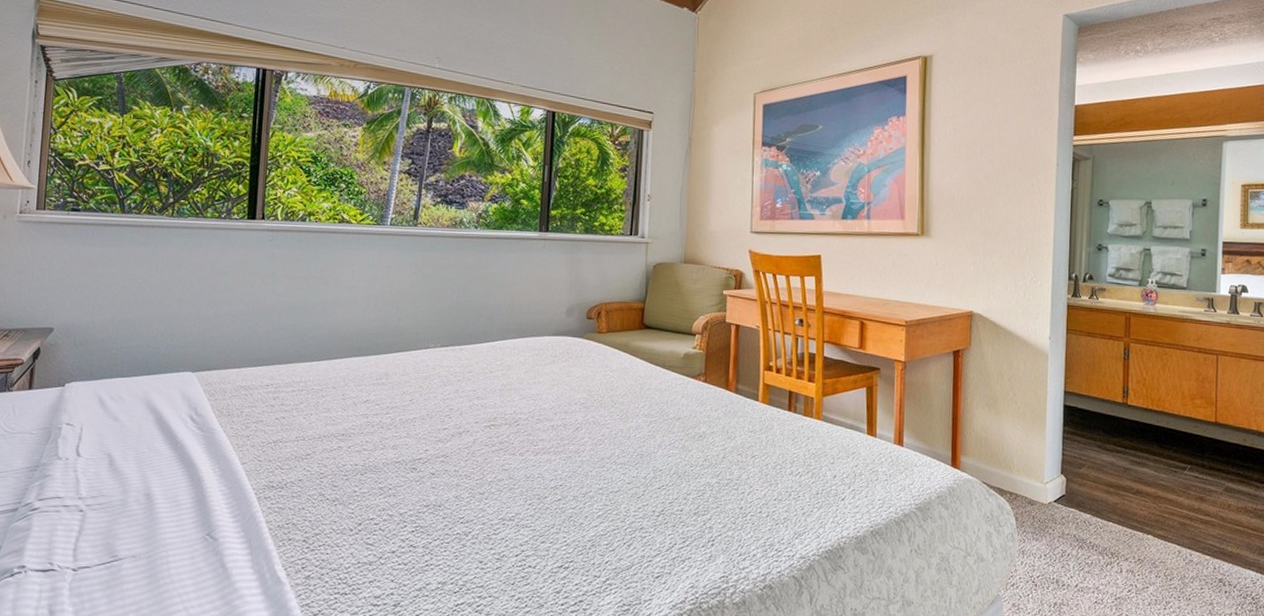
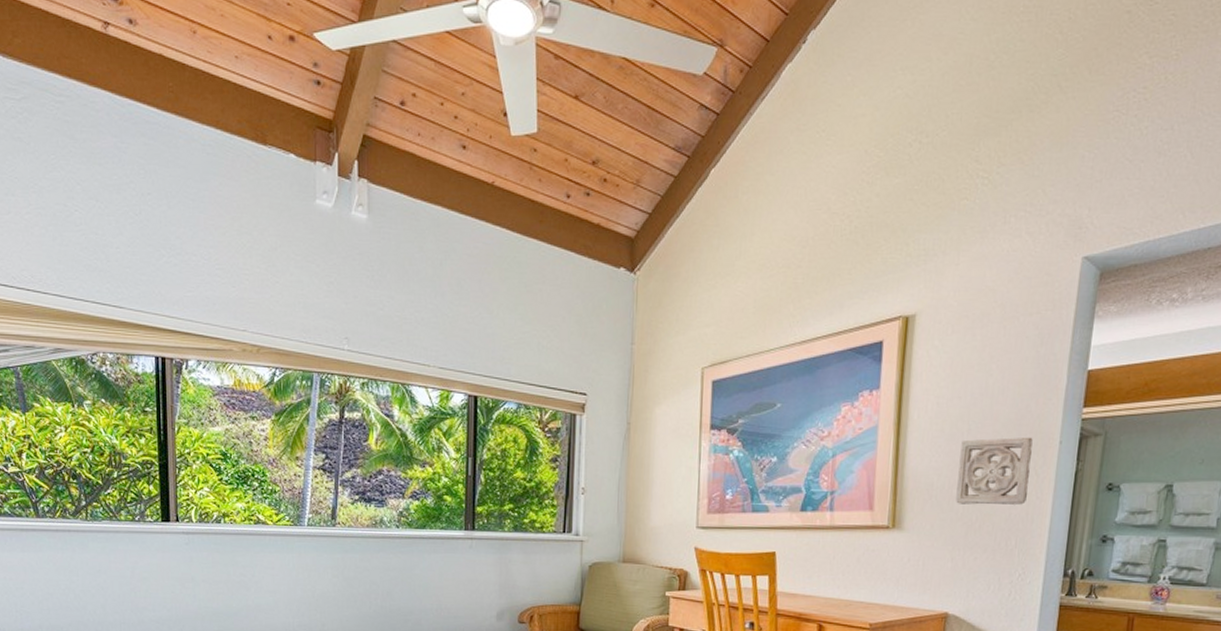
wall ornament: none [974,159,1035,218] -> present [956,437,1033,506]

